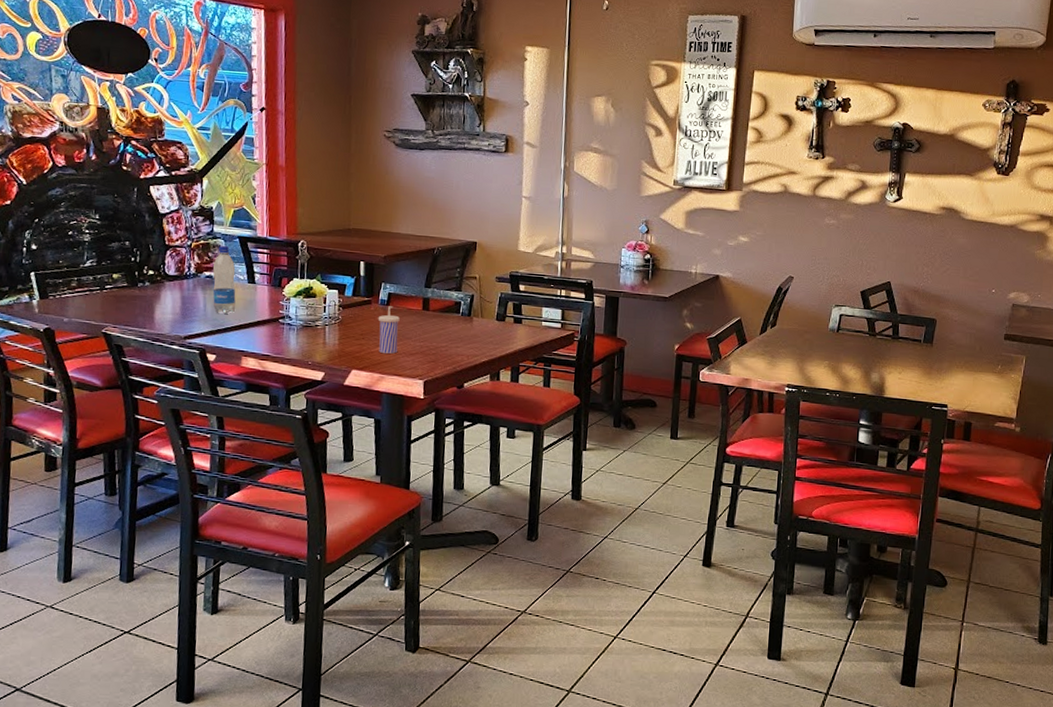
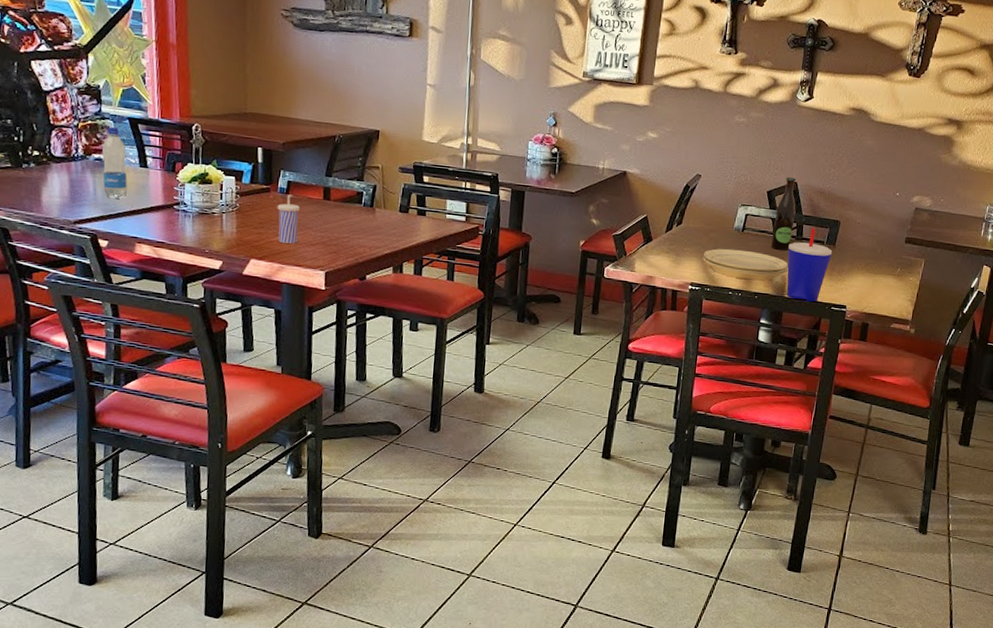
plate: none [798,349,886,381] -> present [702,248,789,281]
bottle: none [867,276,891,351] -> present [771,176,797,251]
beverage cup: none [884,327,930,402] -> present [786,228,833,302]

